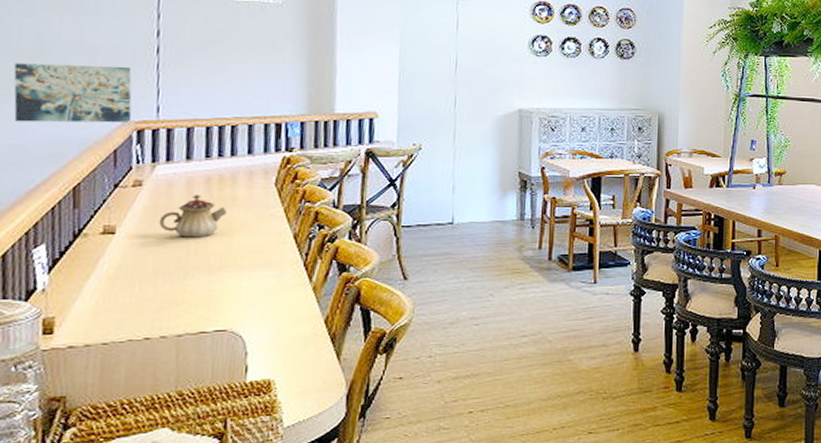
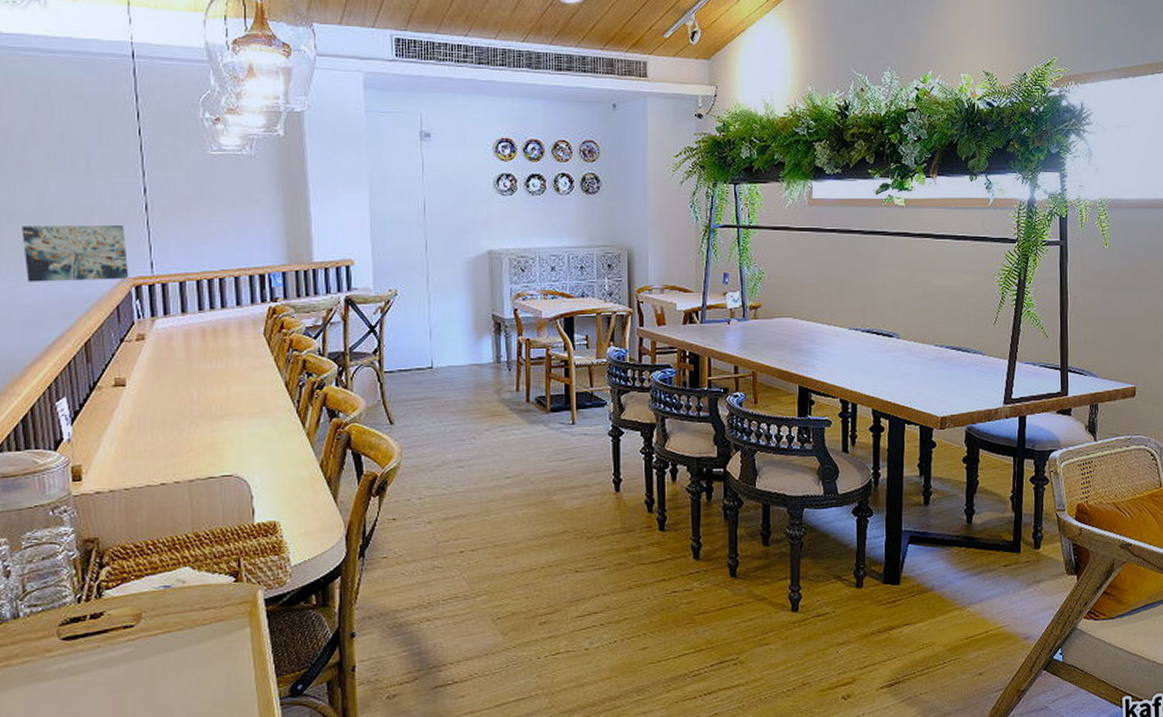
teapot: present [159,195,227,238] -> none [163,347,222,388]

